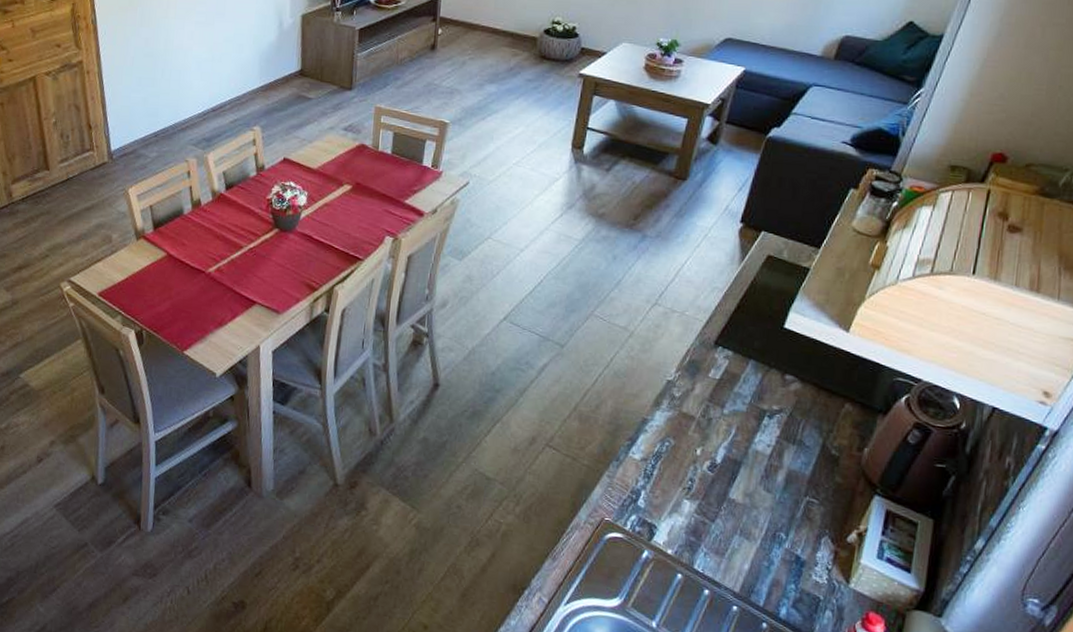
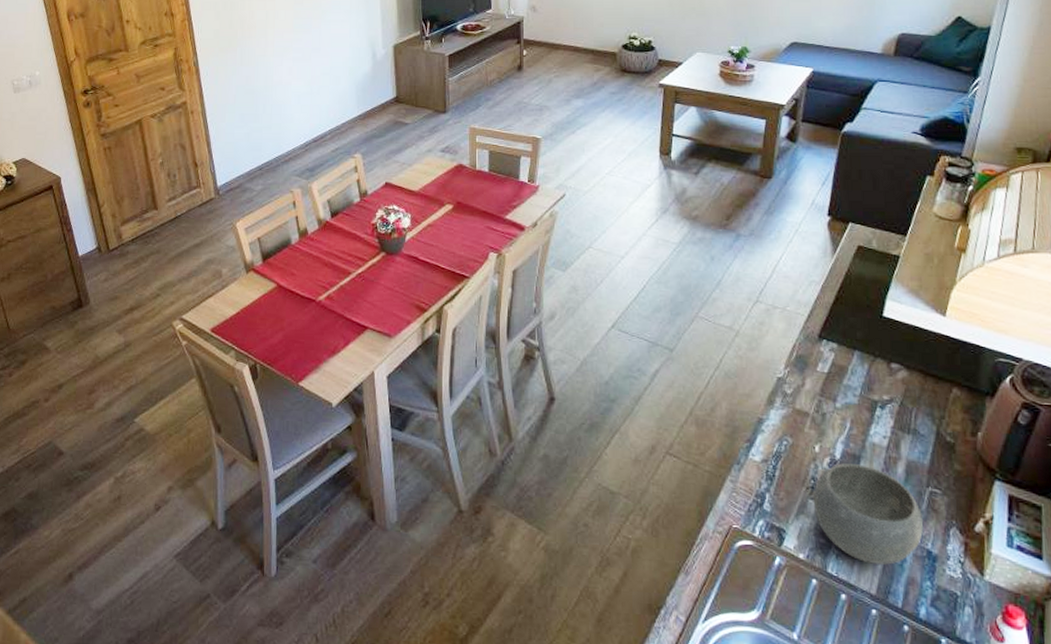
bowl: none [687,467,797,566] -> present [813,463,924,565]

